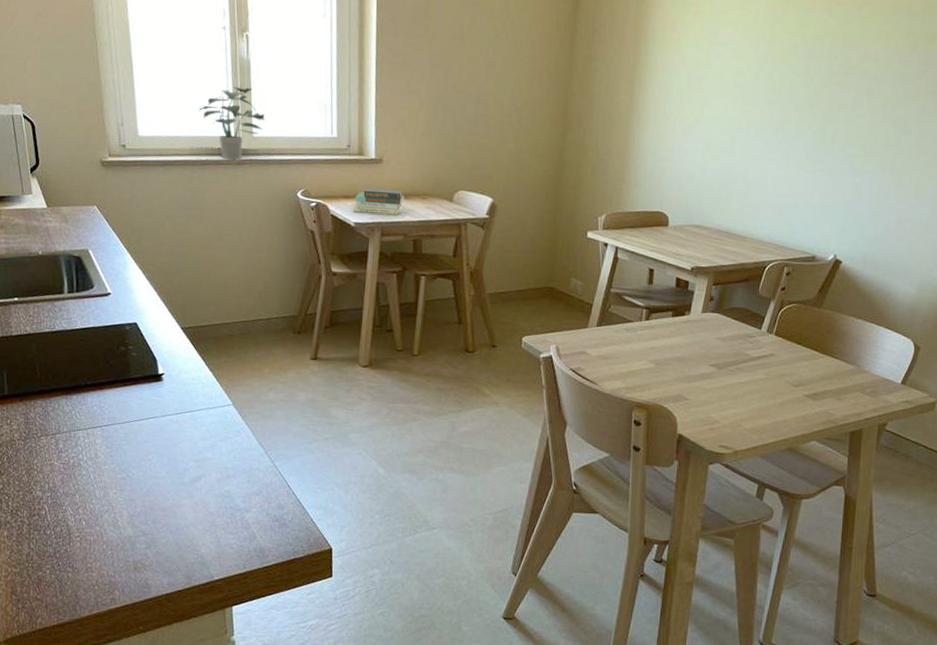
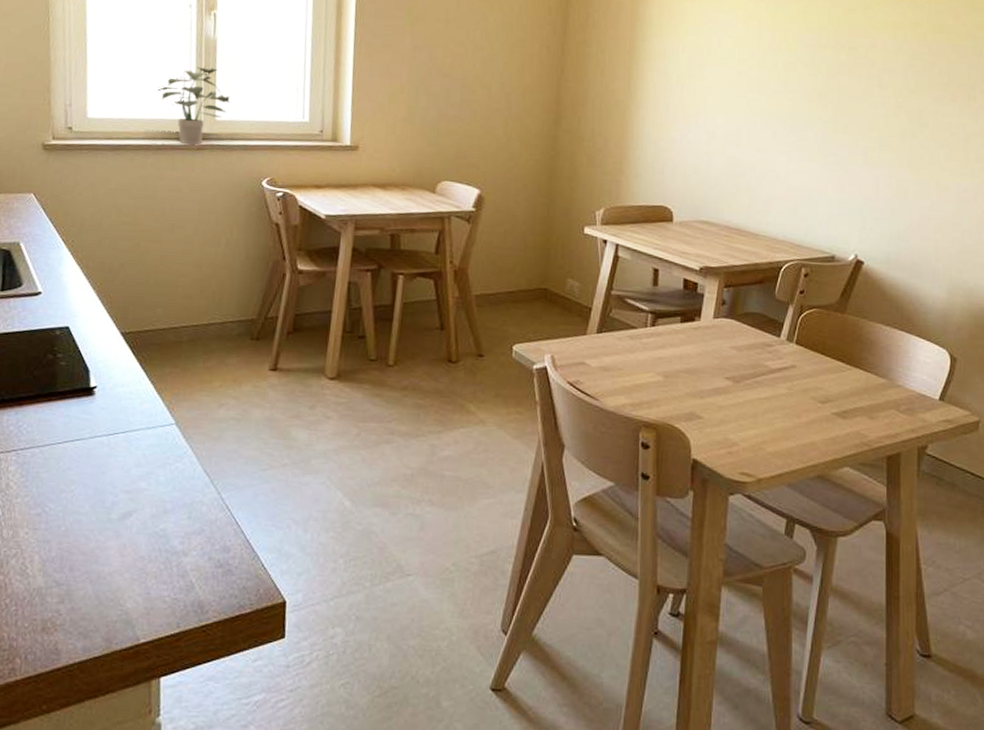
books: present [353,188,405,215] -> none [324,177,382,206]

